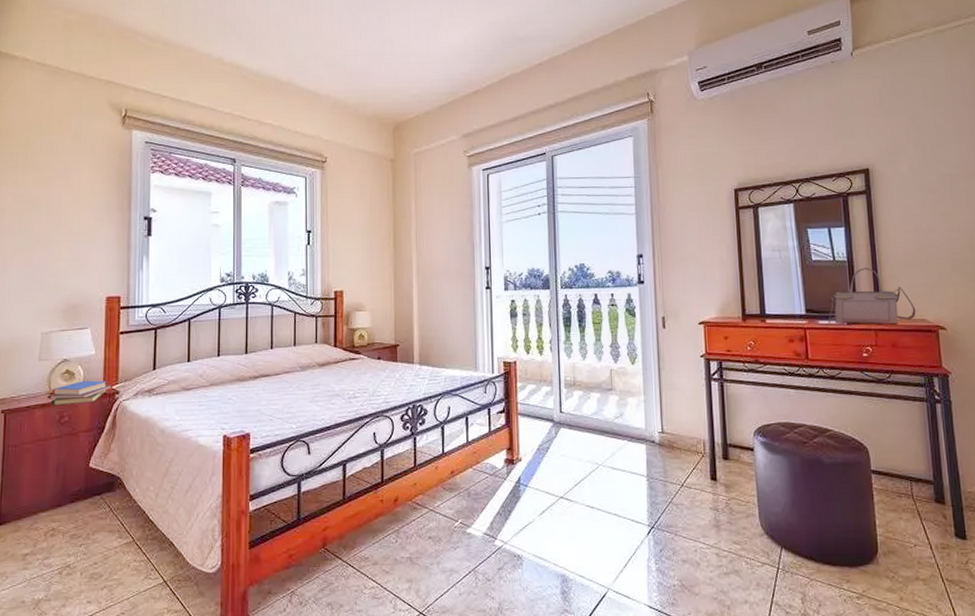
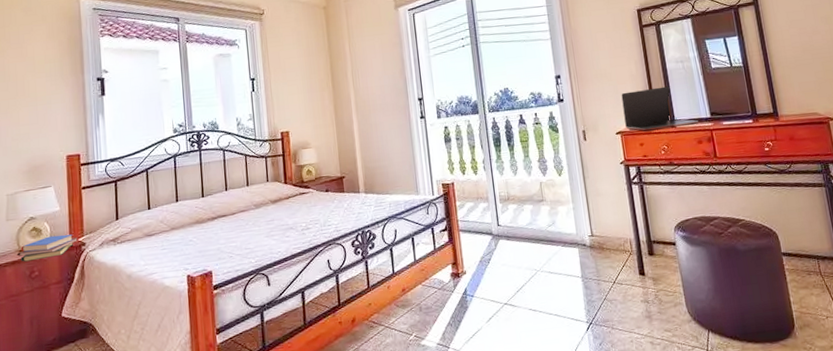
laptop computer: none [708,276,792,325] -> present [621,86,699,132]
handbag: present [828,268,916,326] -> none [731,70,808,124]

